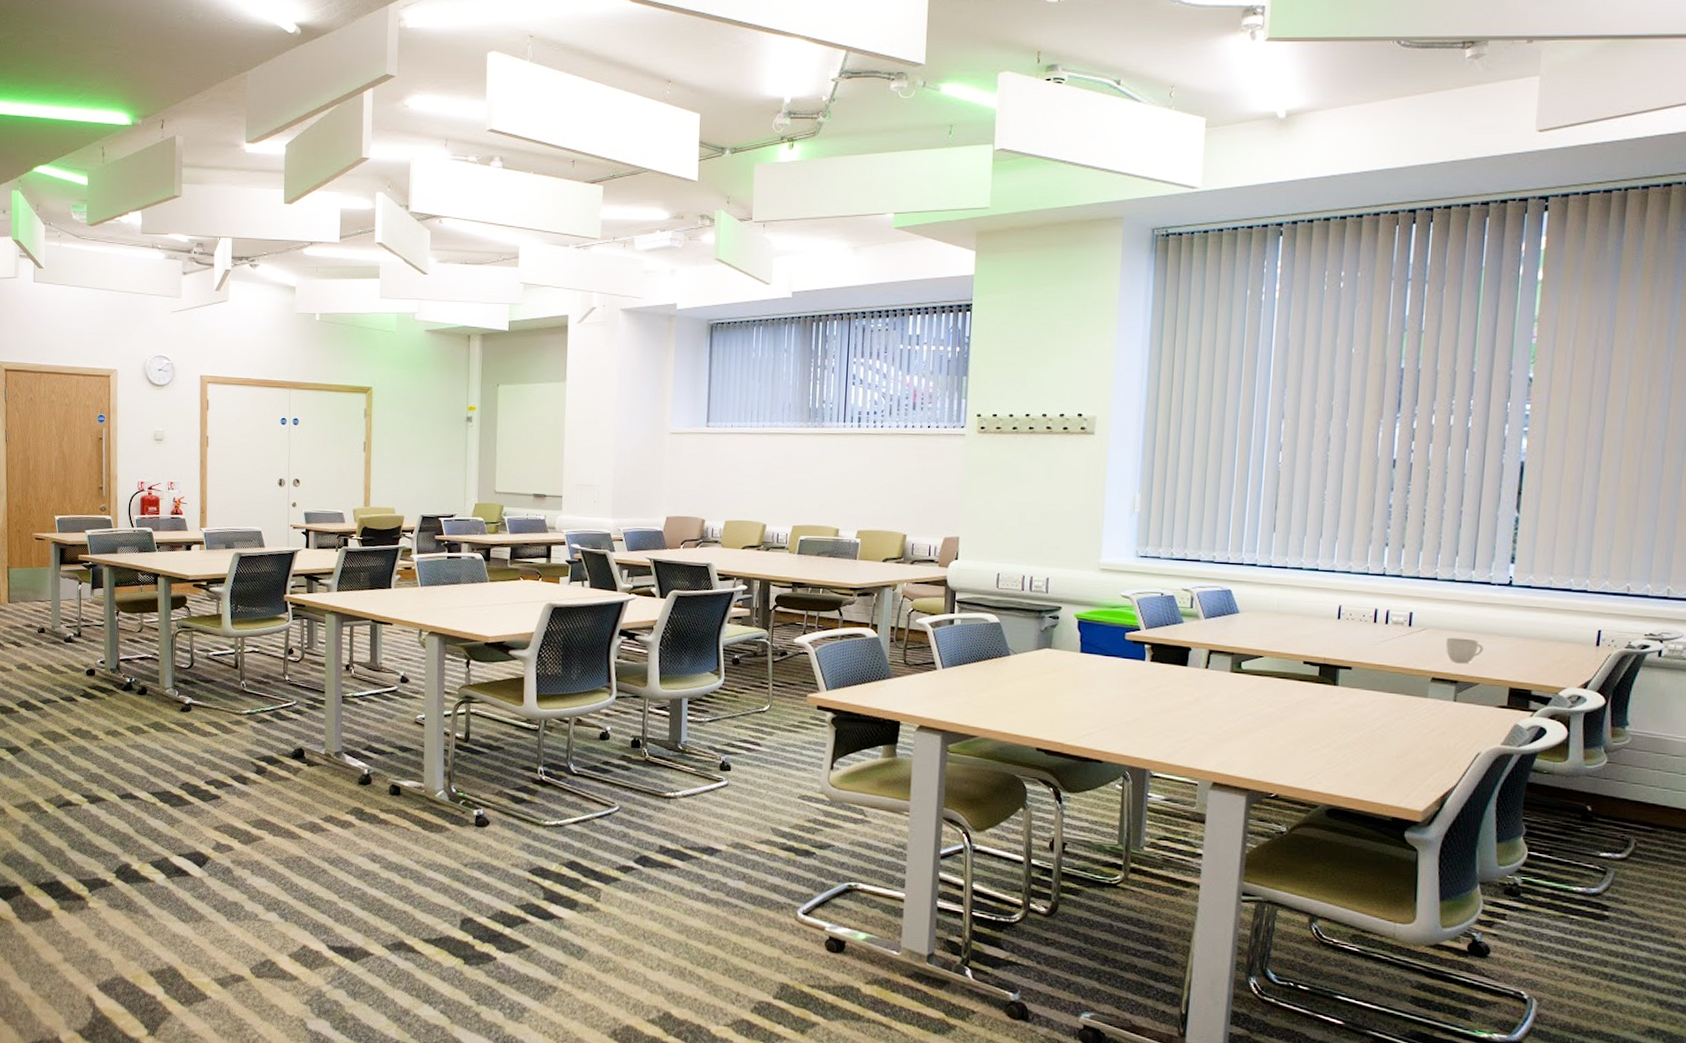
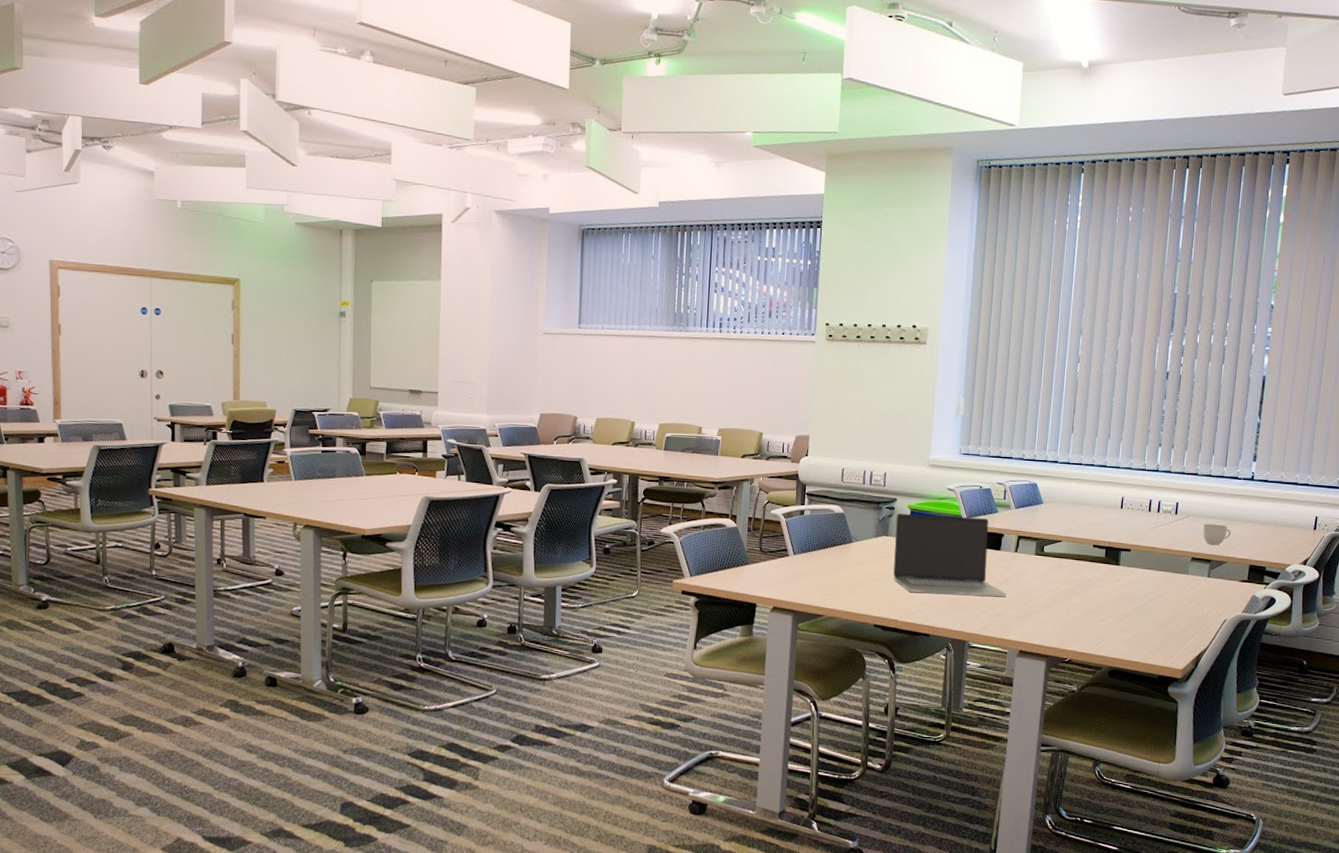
laptop: none [1058,624,1196,721] -> present [893,514,1007,598]

